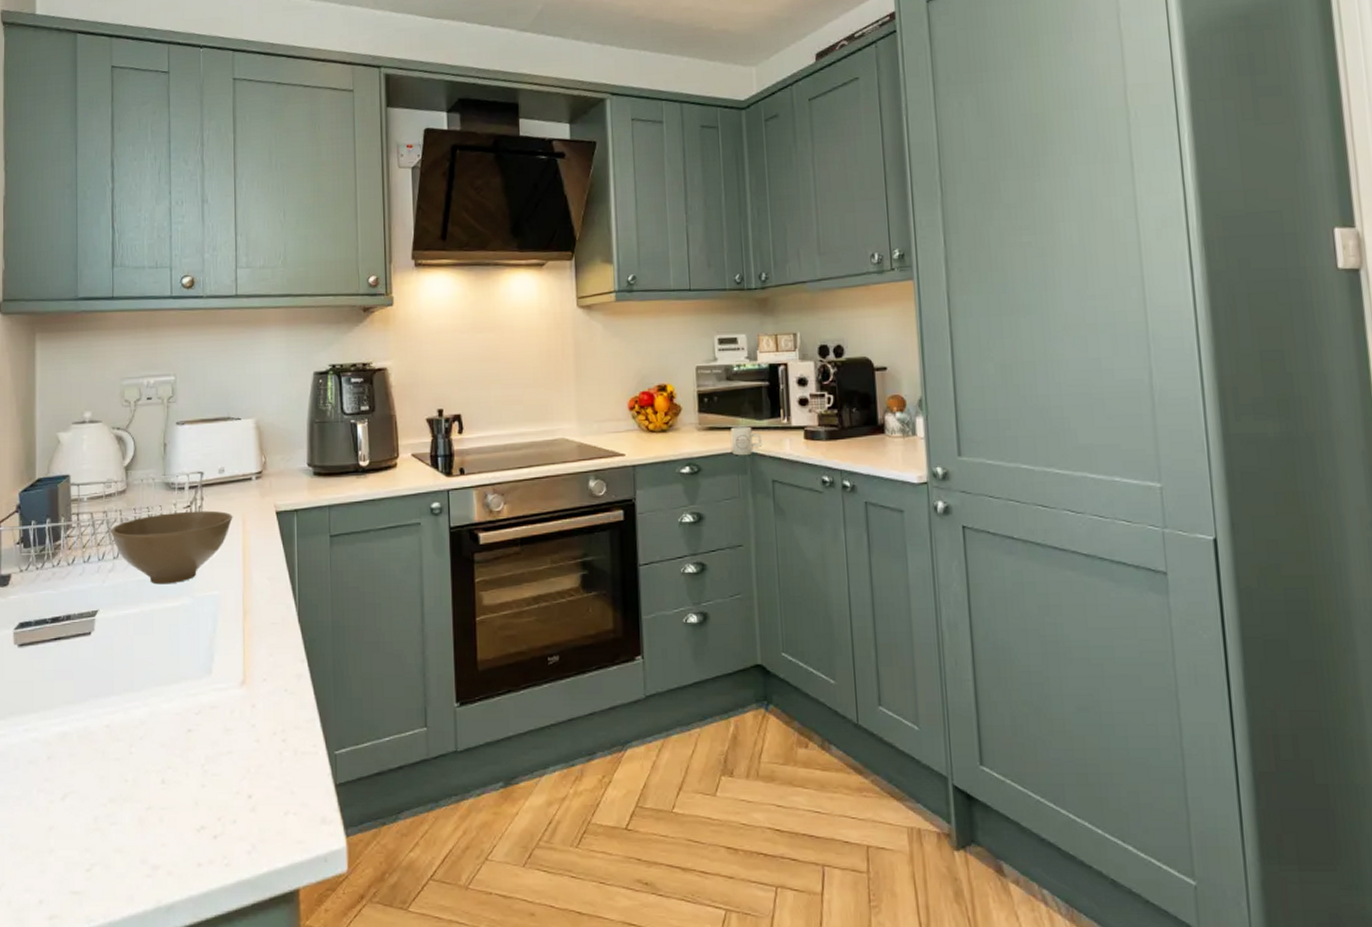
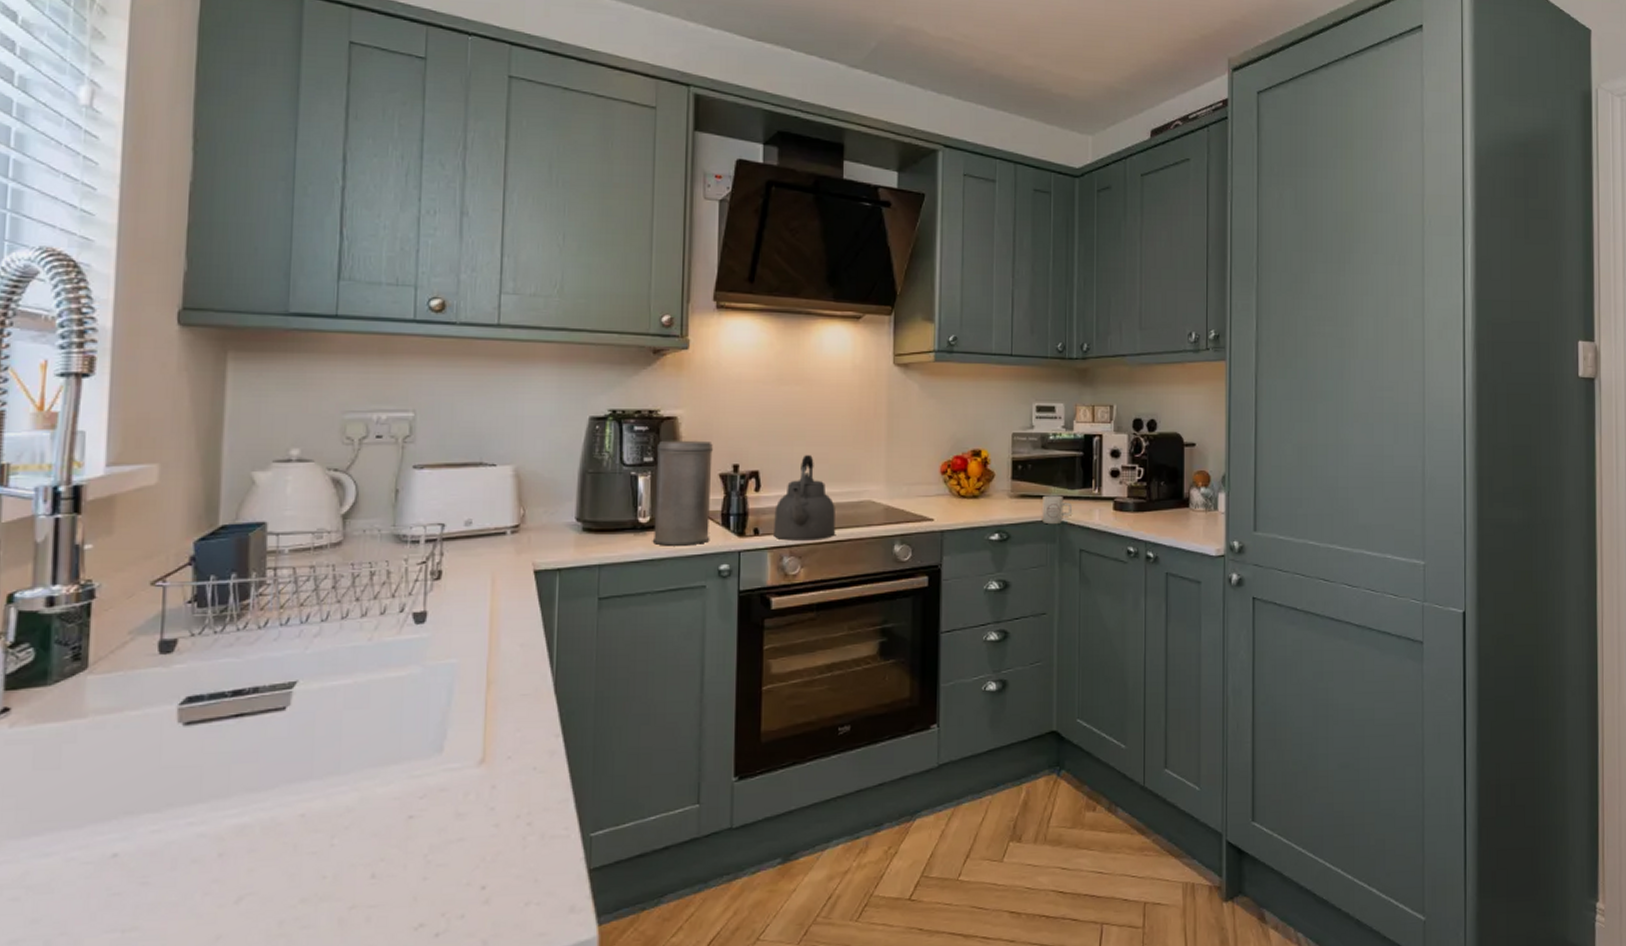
bowl: present [110,510,233,585] -> none [318,567,480,652]
canister: none [371,388,422,487] -> present [652,440,713,546]
kettle: none [477,398,533,480] -> present [774,455,835,542]

